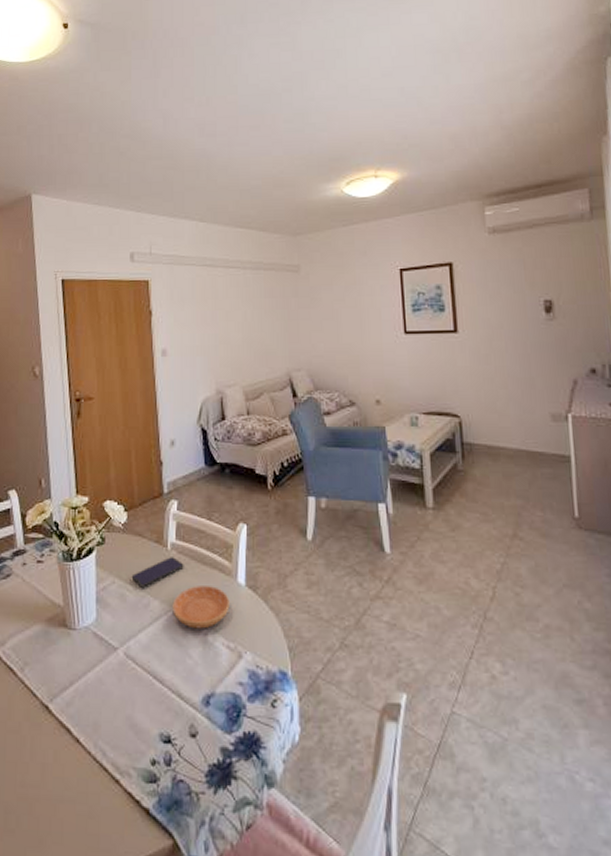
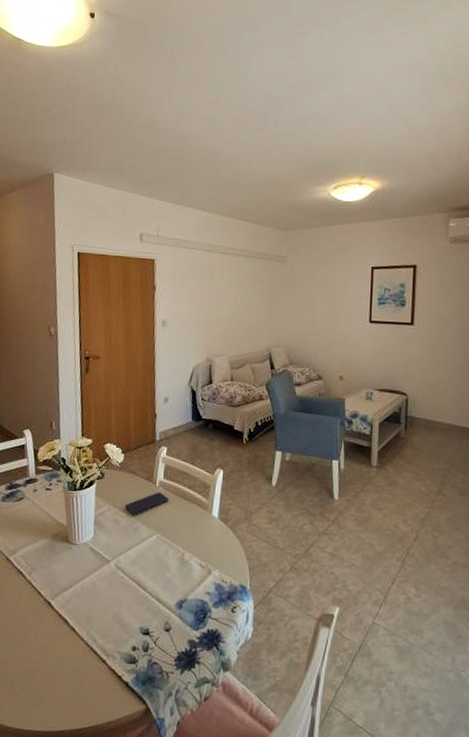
saucer: present [172,586,230,629] -> none [157,516,204,550]

